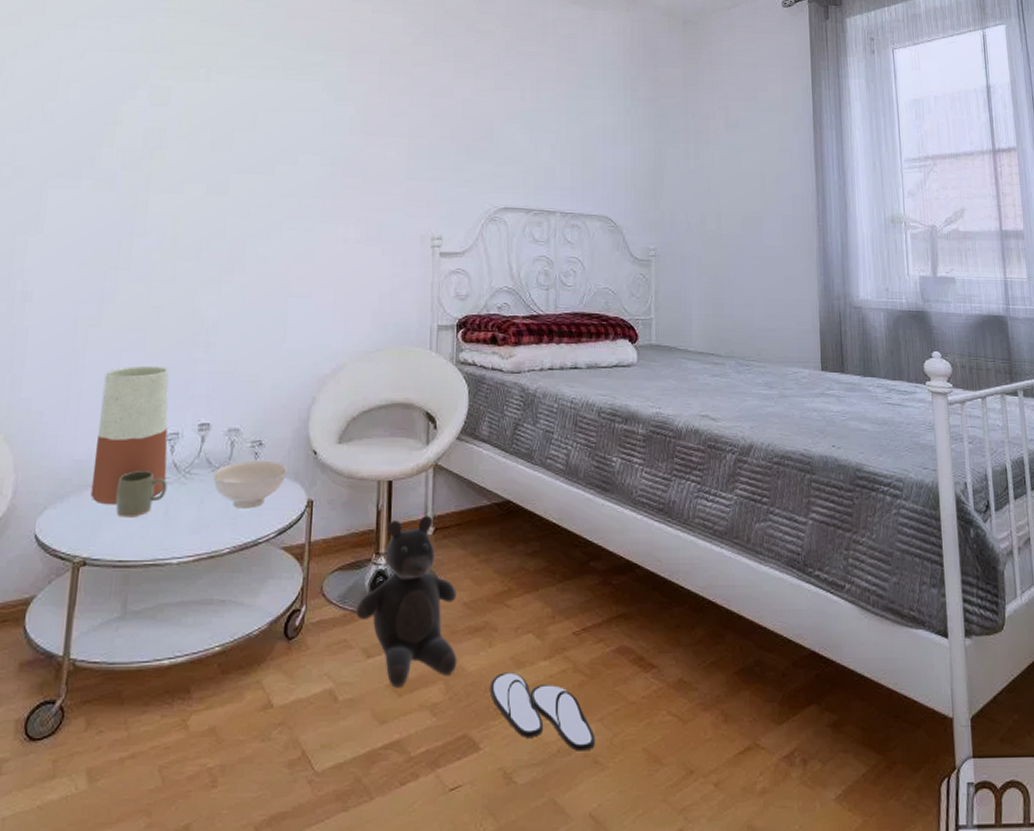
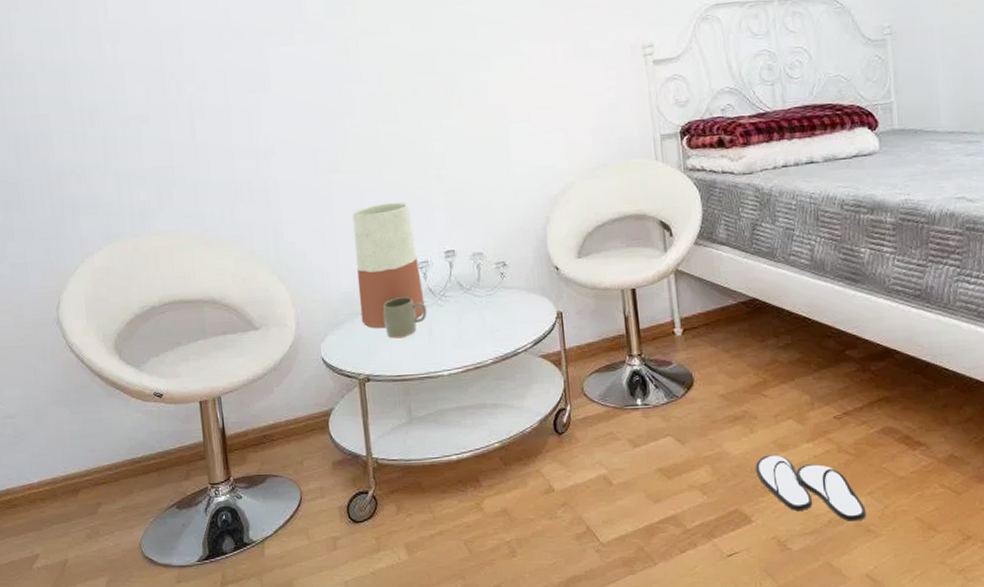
decorative bowl: present [213,461,287,509] -> none [466,279,534,324]
teddy bear: present [356,516,457,687] -> none [617,318,721,471]

